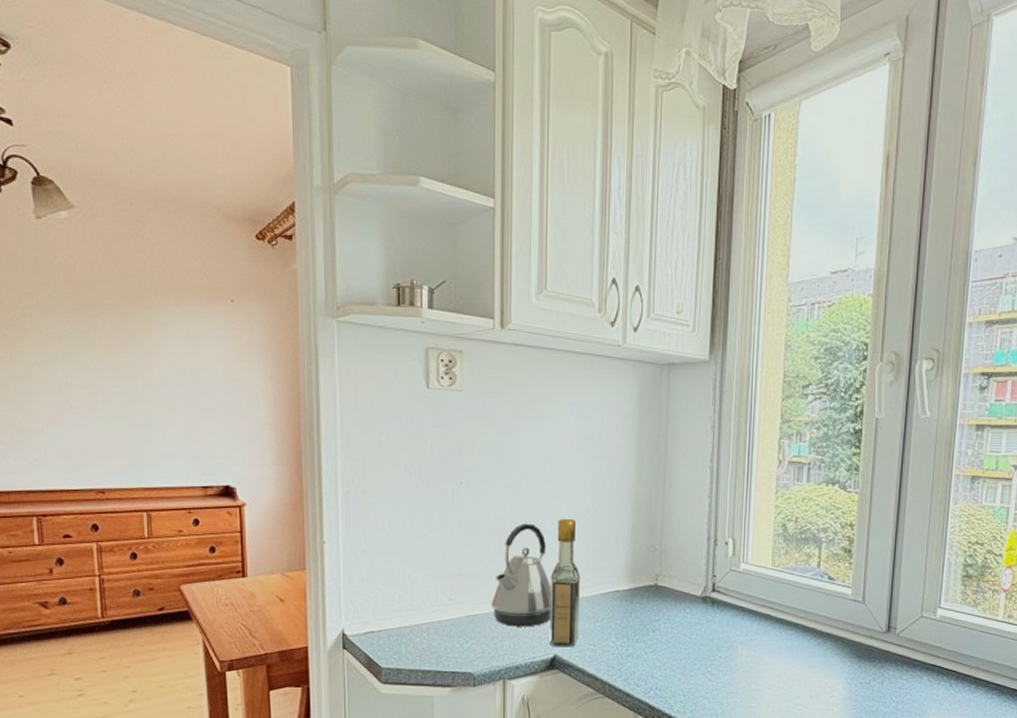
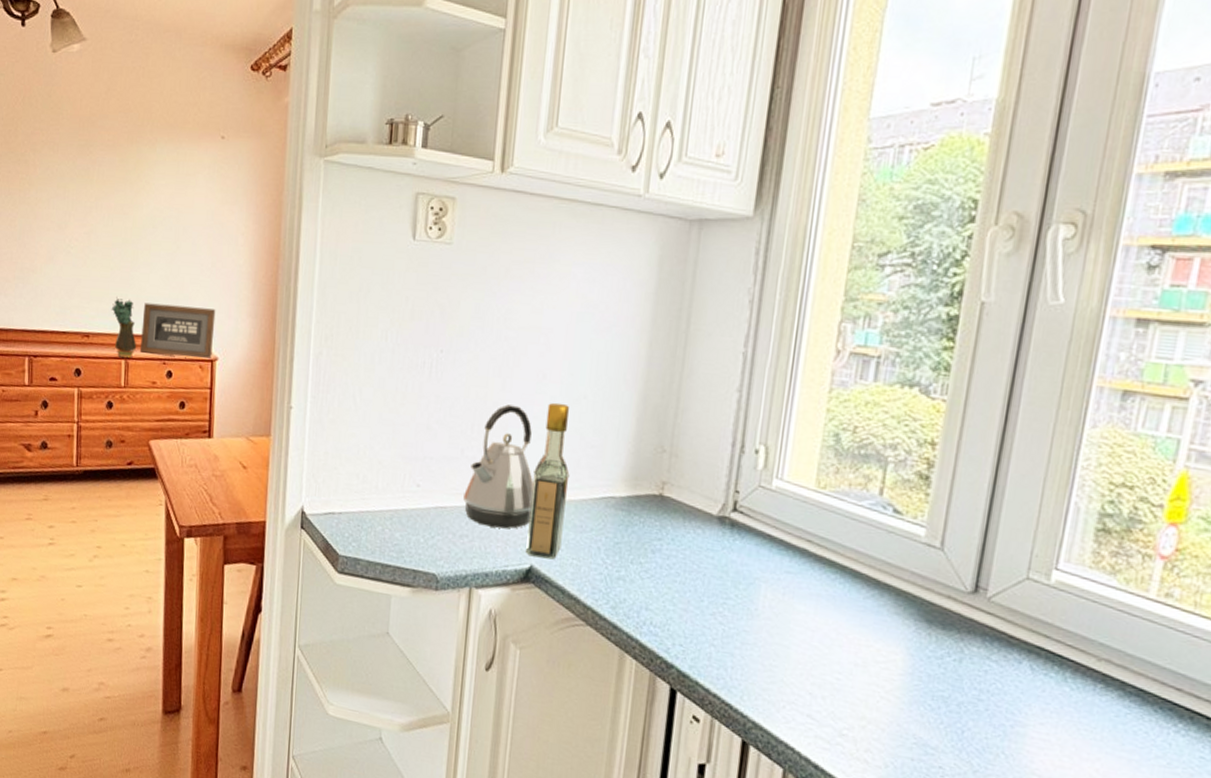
vase: none [127,453,159,510] -> present [111,297,137,358]
picture frame: none [162,457,240,505] -> present [140,302,216,359]

